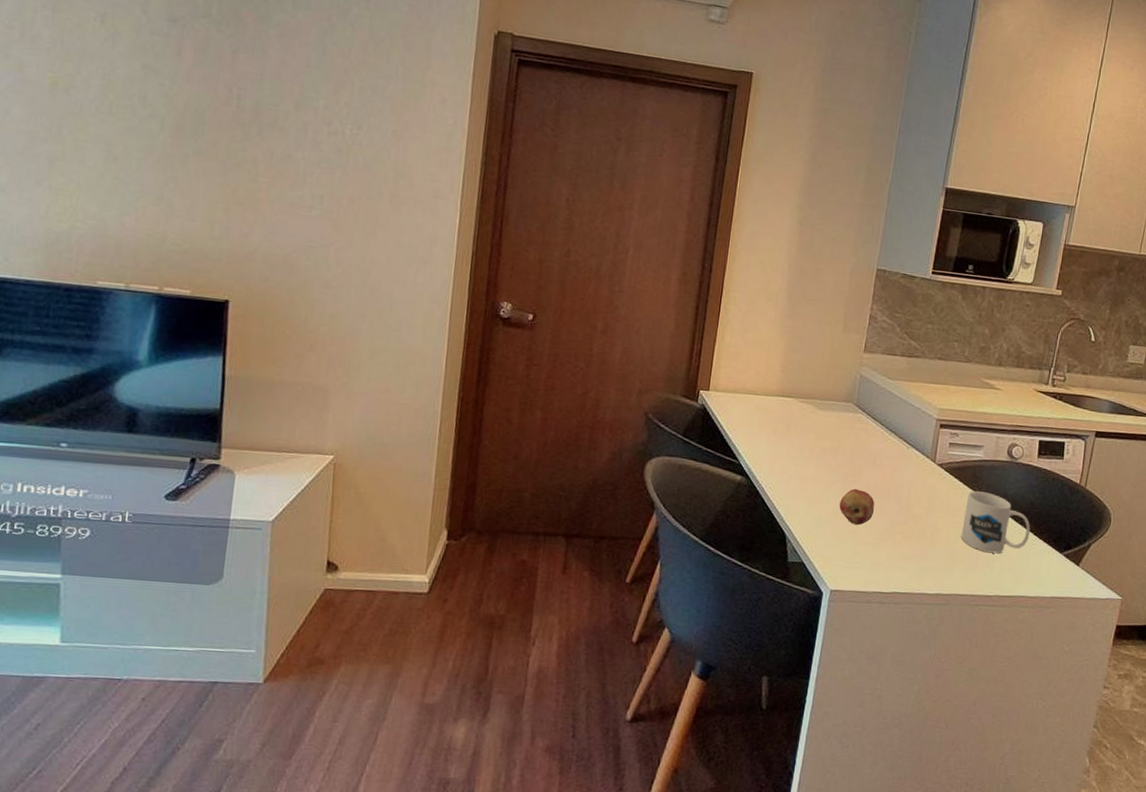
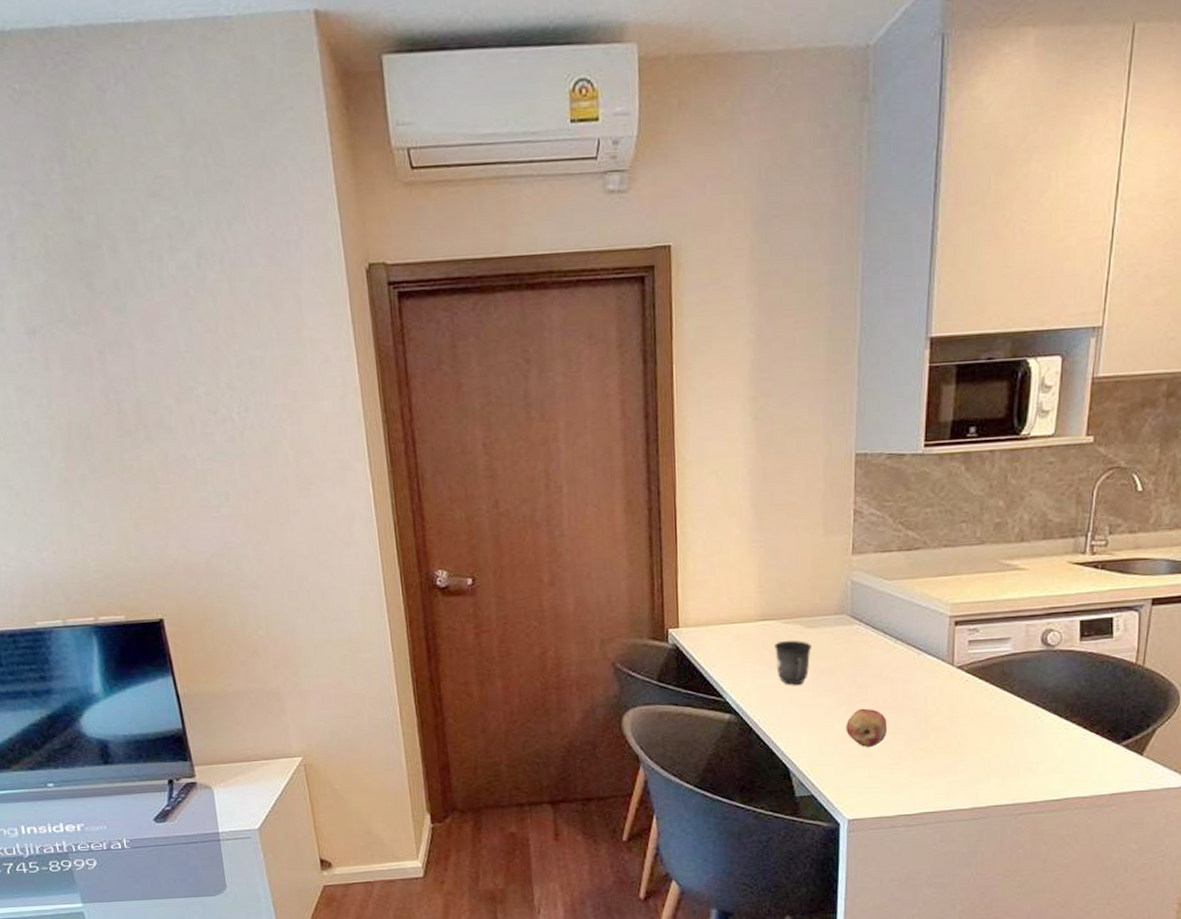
mug: none [787,417,820,459] -> present [774,640,811,685]
mug: present [961,491,1031,554] -> none [994,689,1079,756]

